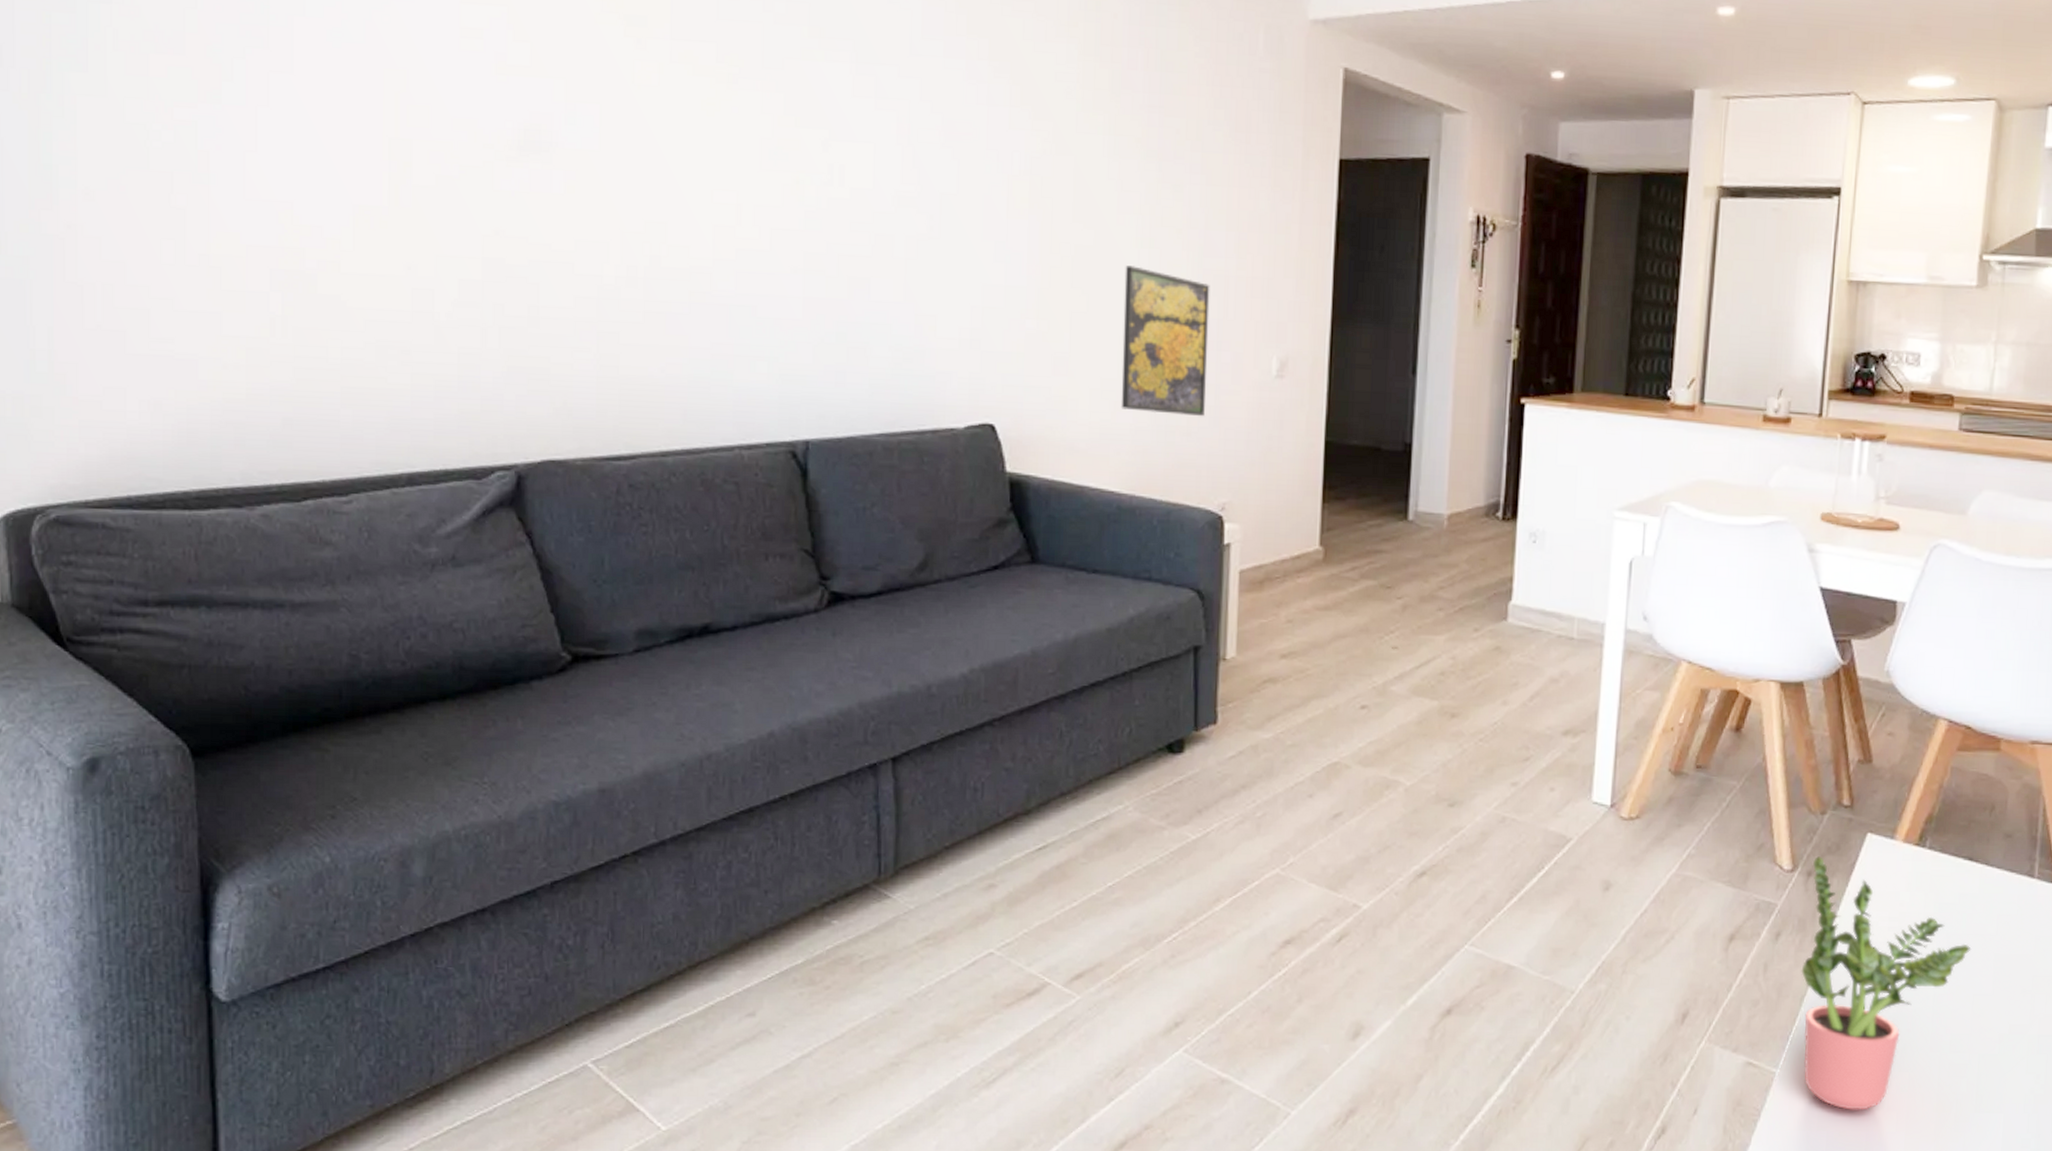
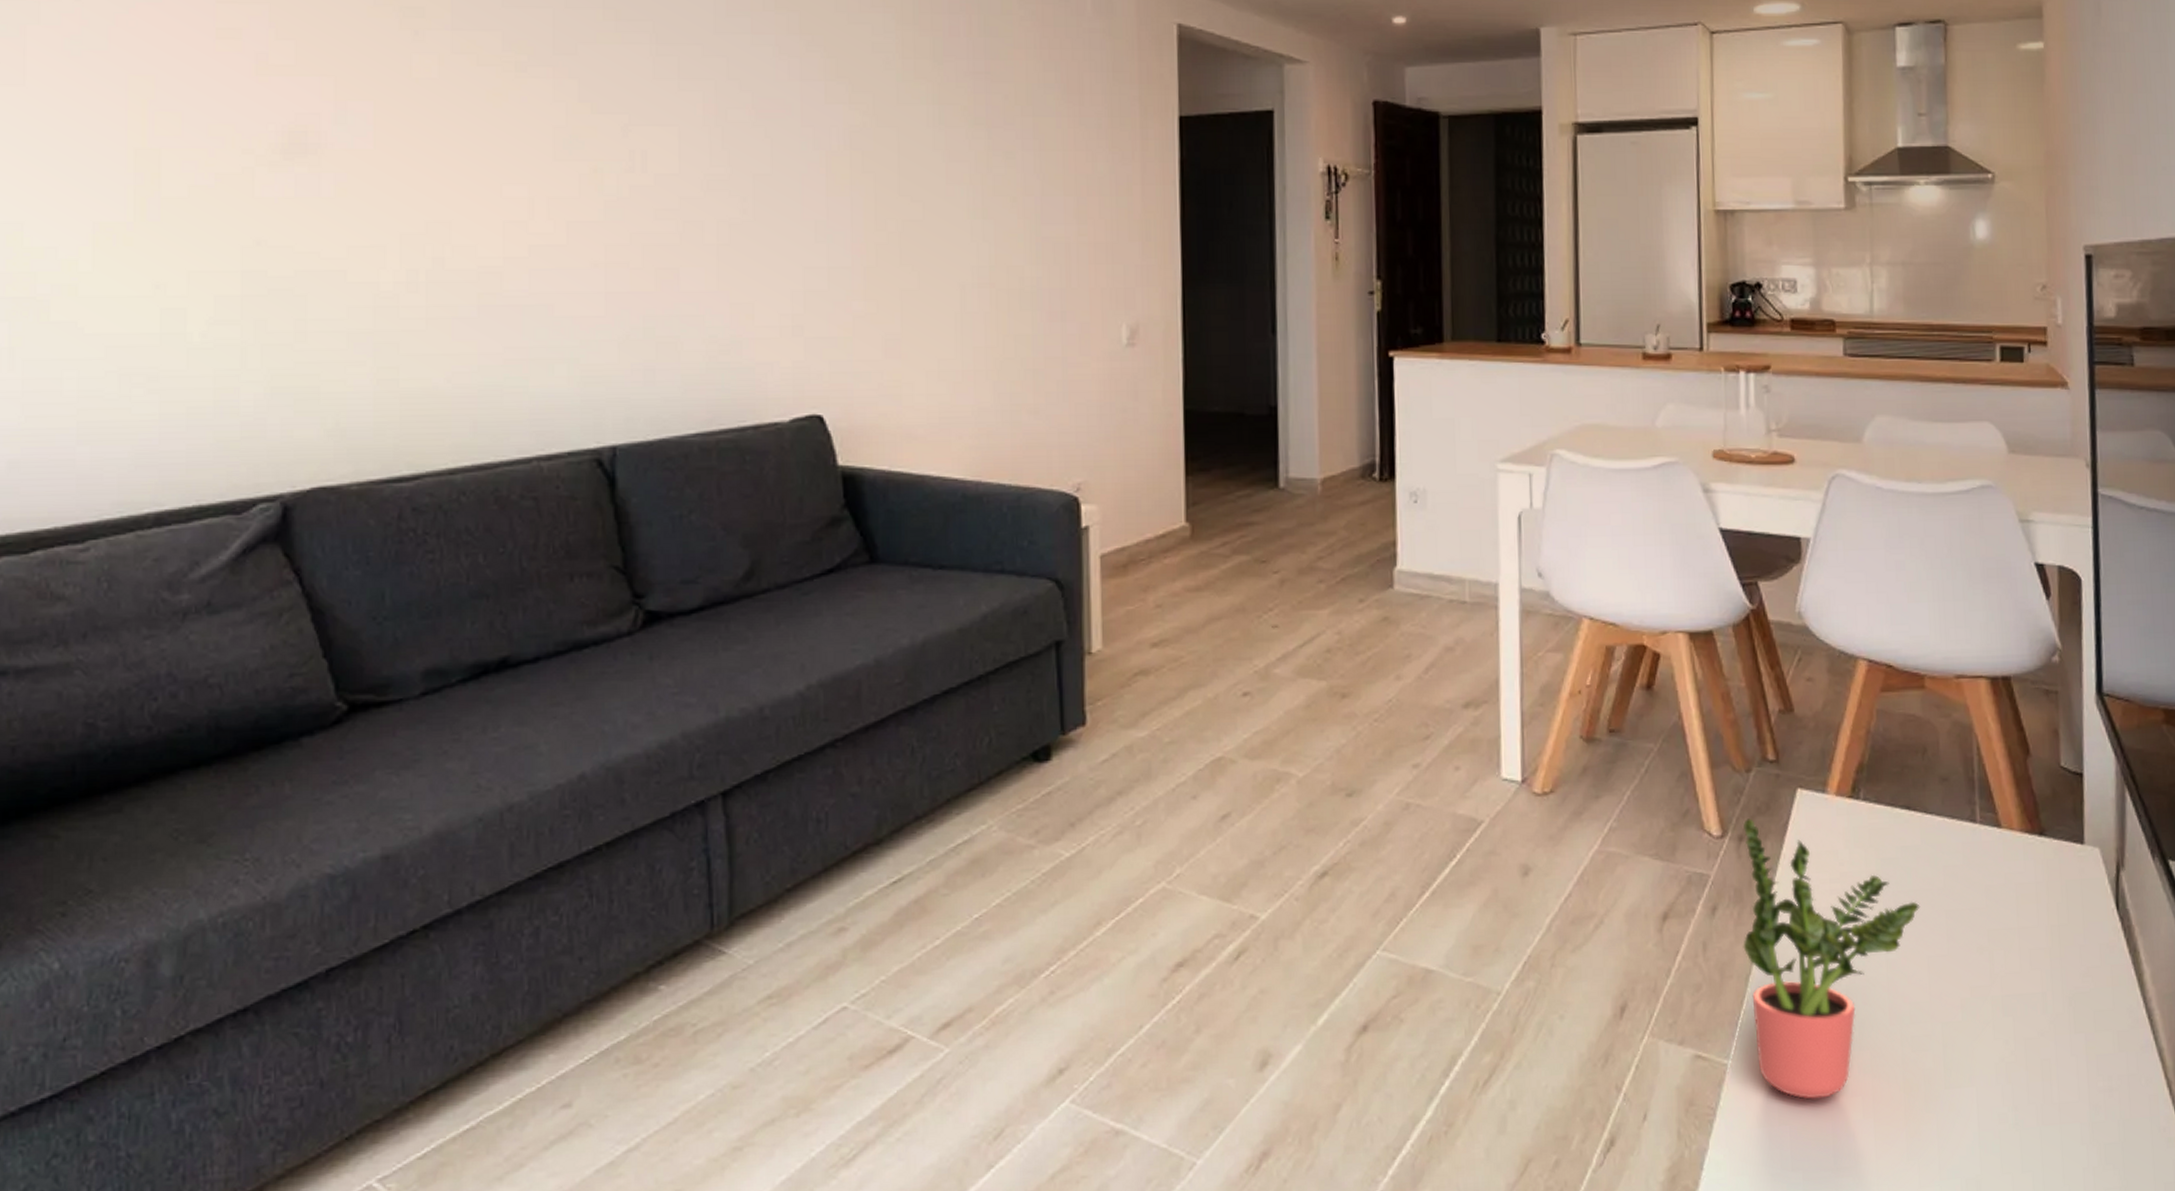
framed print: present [1121,265,1210,417] -> none [957,238,1053,393]

